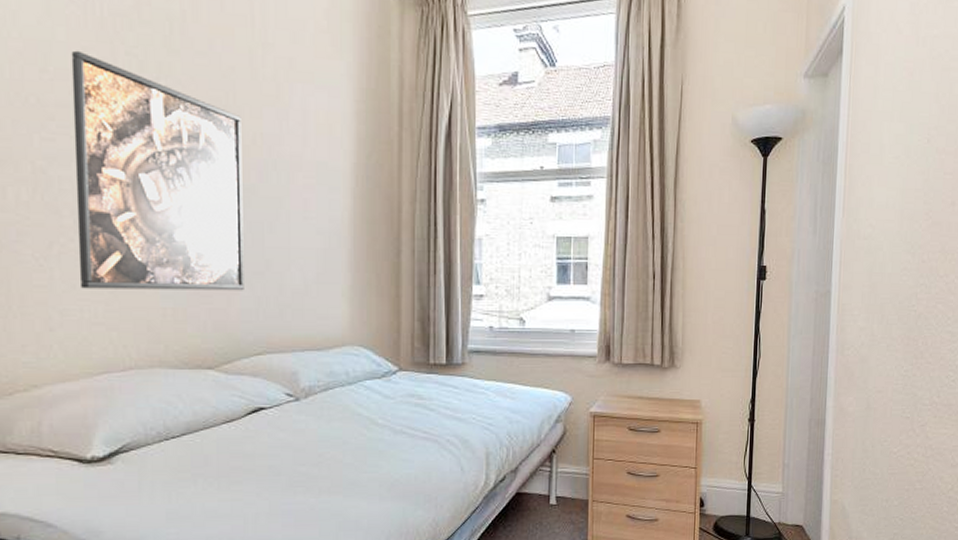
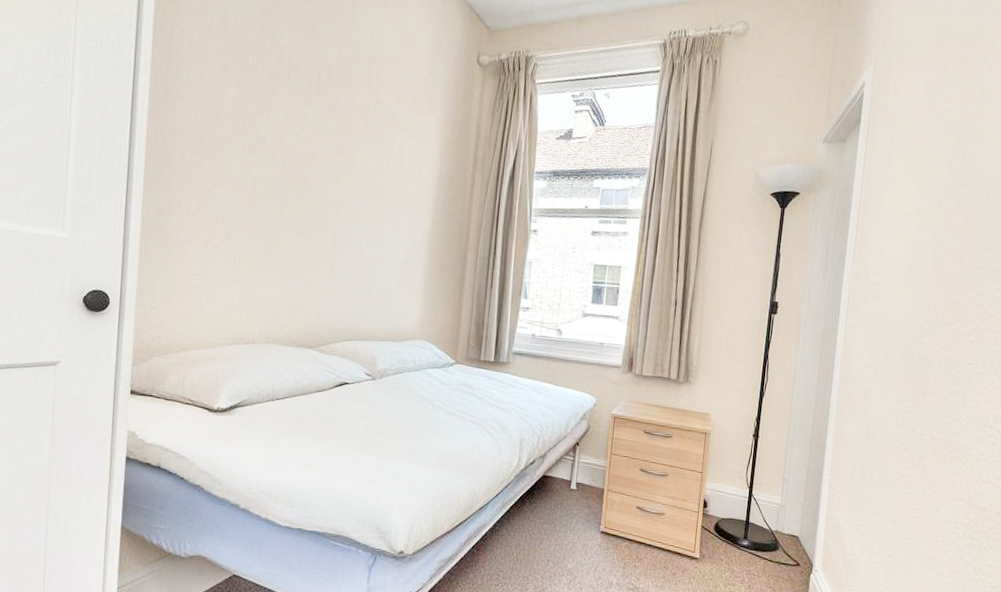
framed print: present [71,50,244,291] -> none [224,102,354,290]

